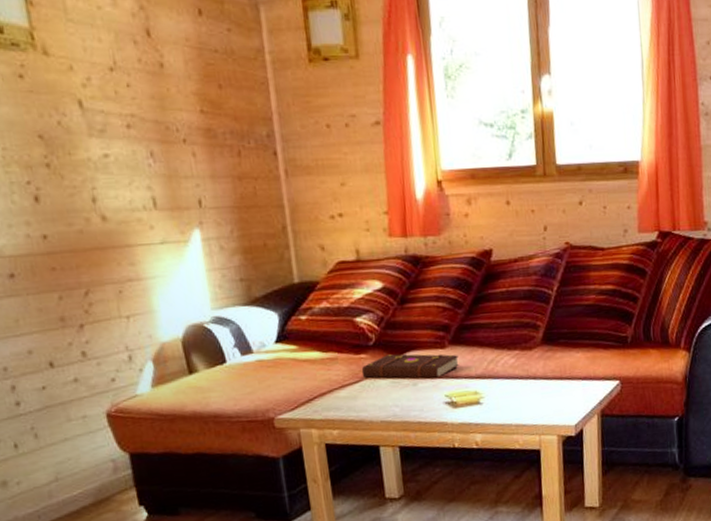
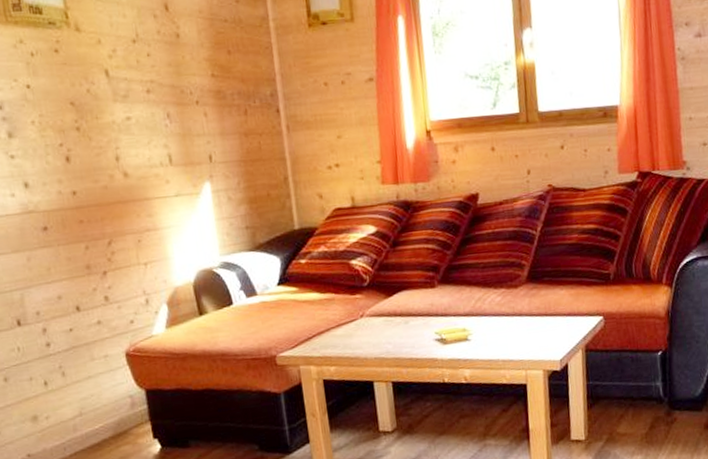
book: present [361,353,459,379] -> none [356,293,448,317]

